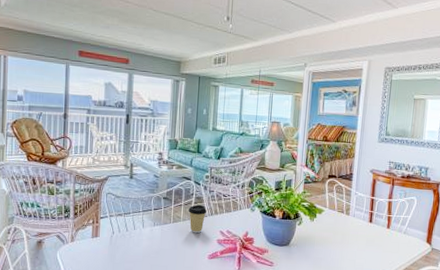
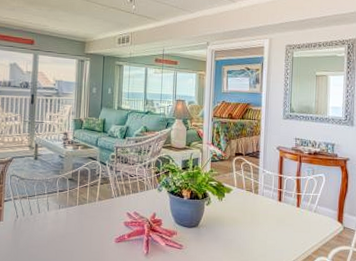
coffee cup: present [188,205,207,234] -> none [94,186,113,216]

